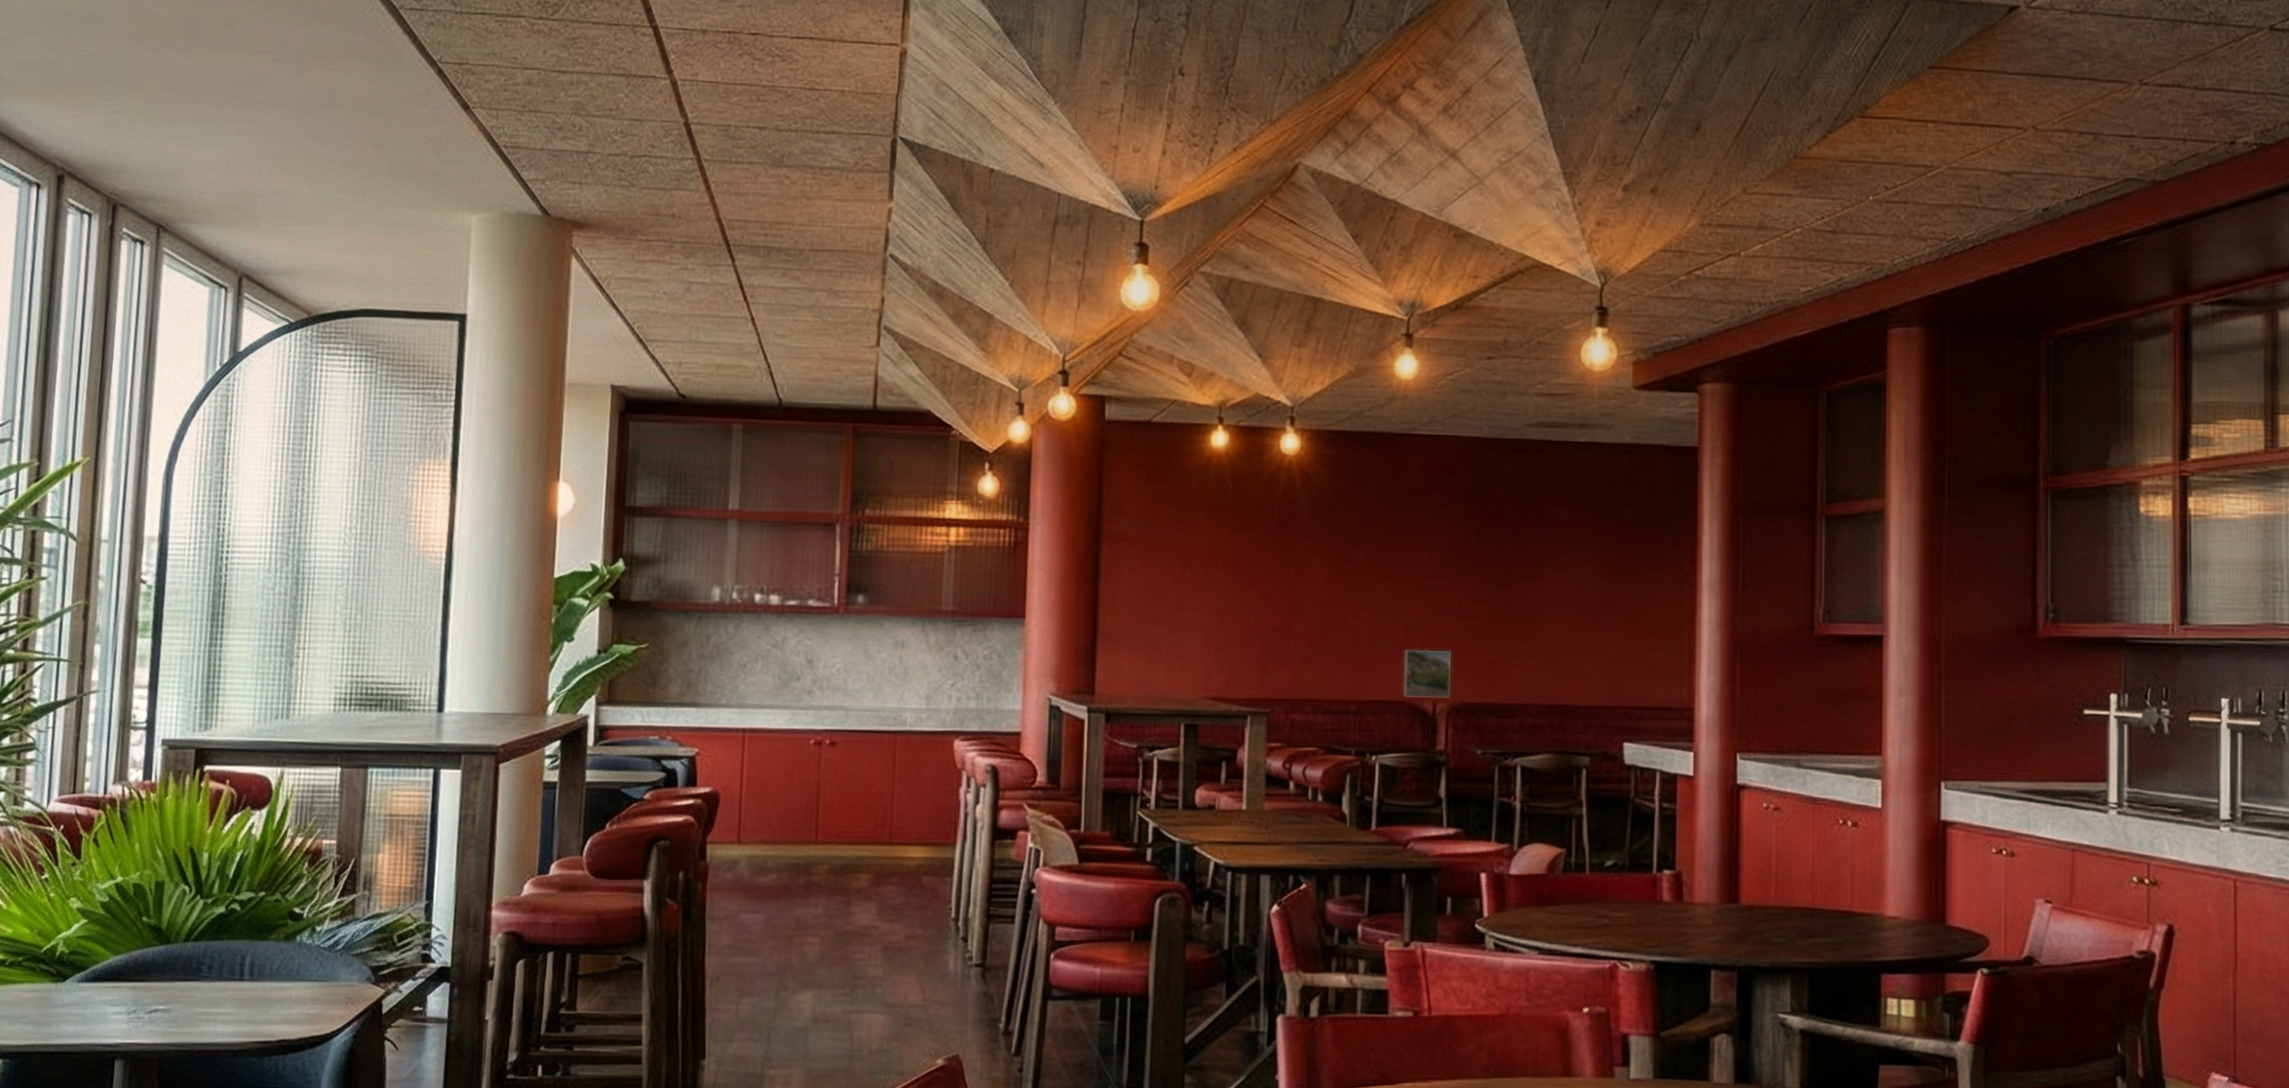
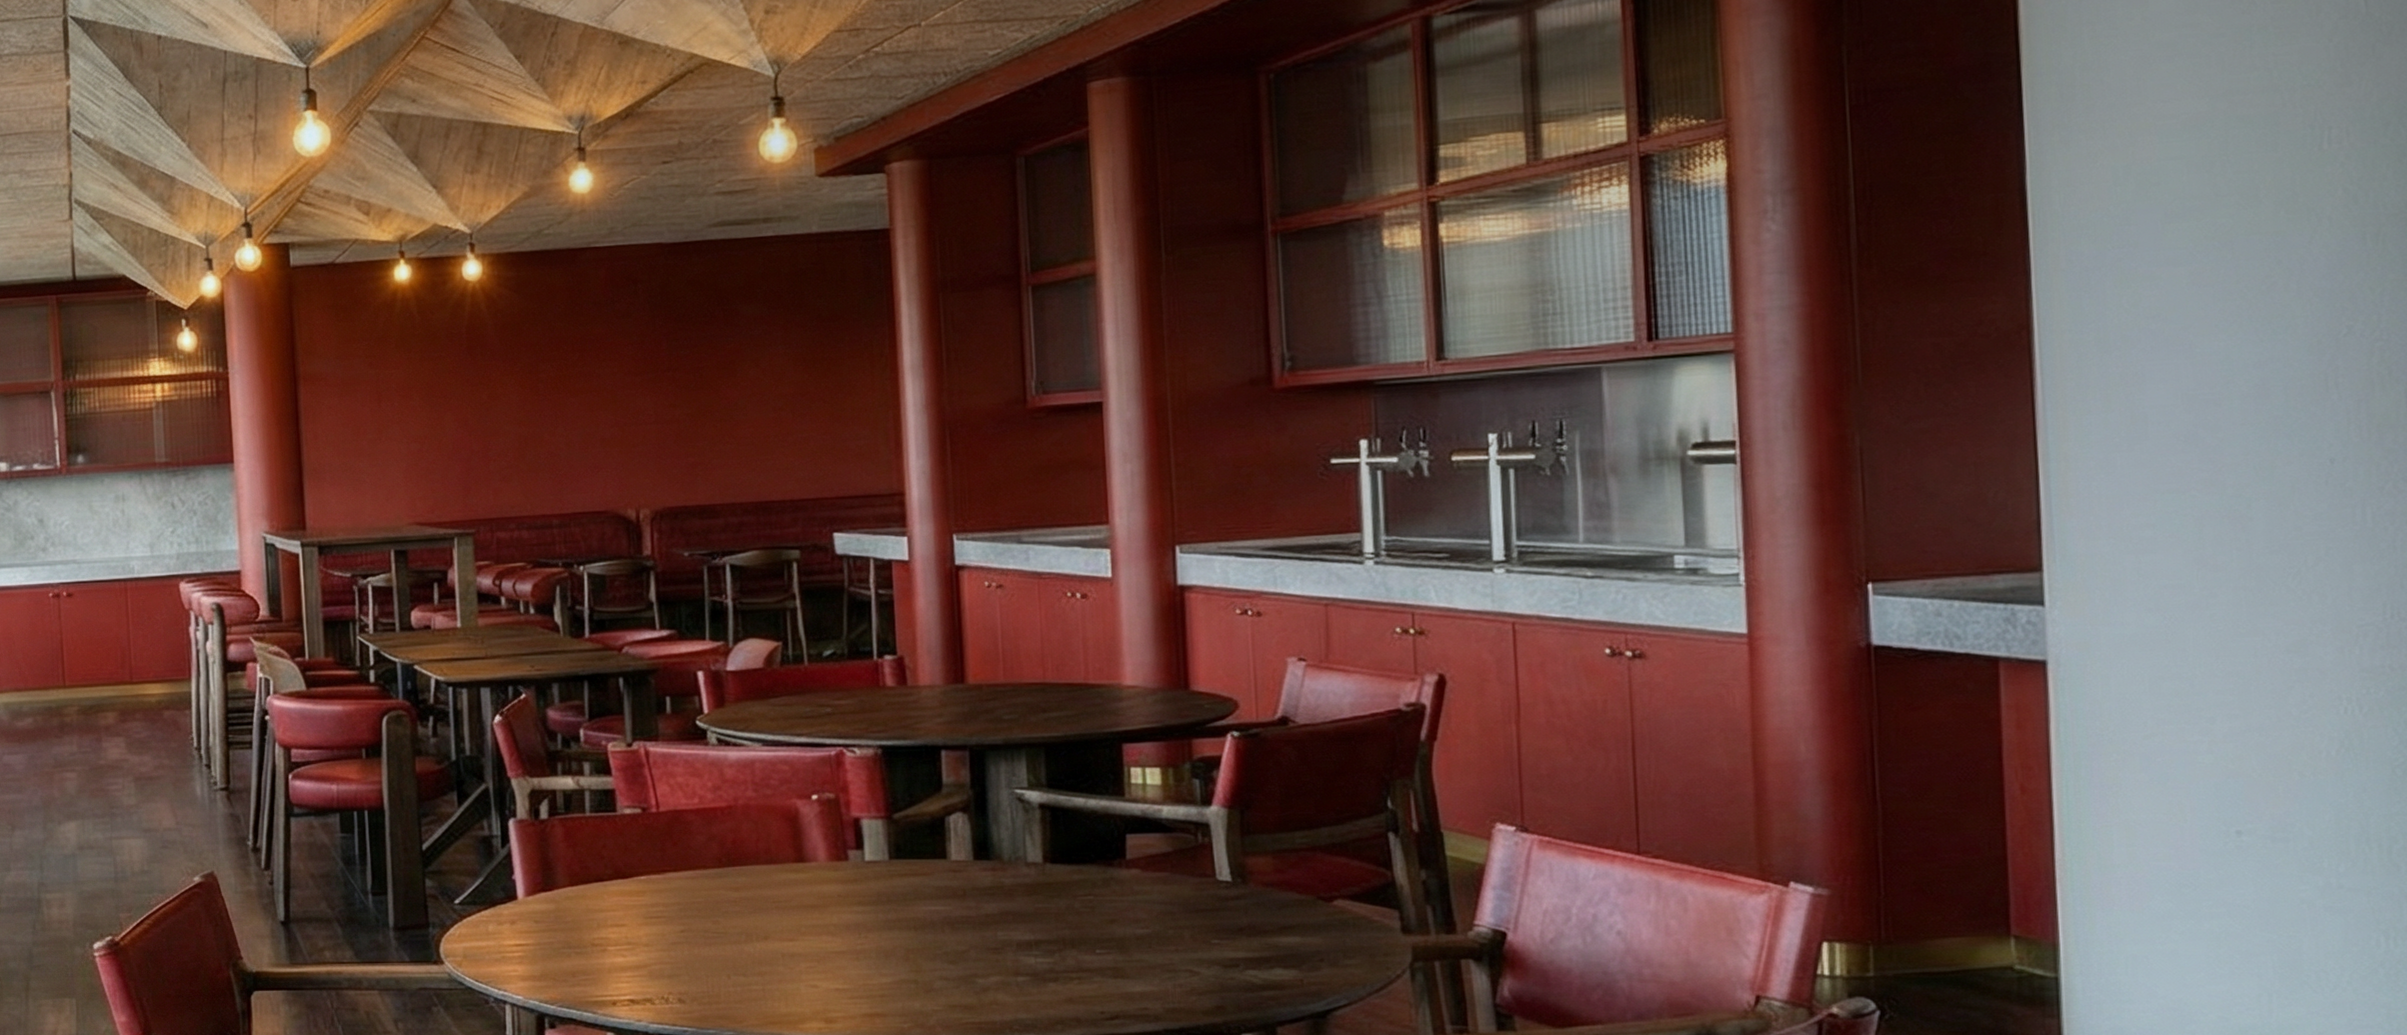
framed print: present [1403,649,1451,698] -> none [603,458,653,507]

